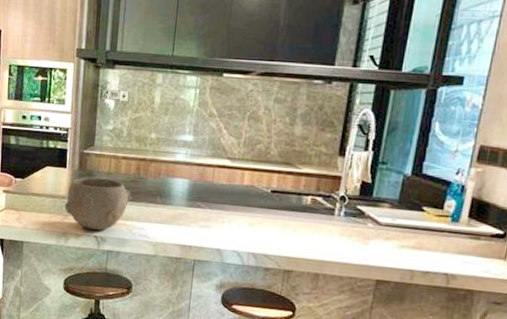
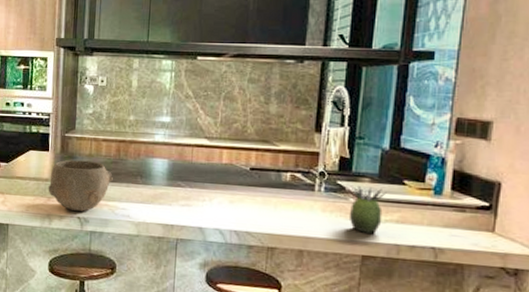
succulent plant: none [366,210,405,259] -> present [349,185,387,234]

